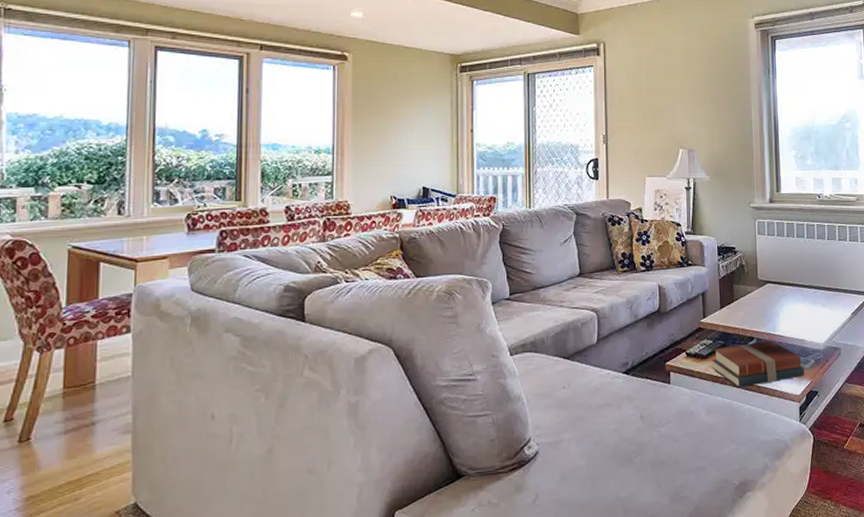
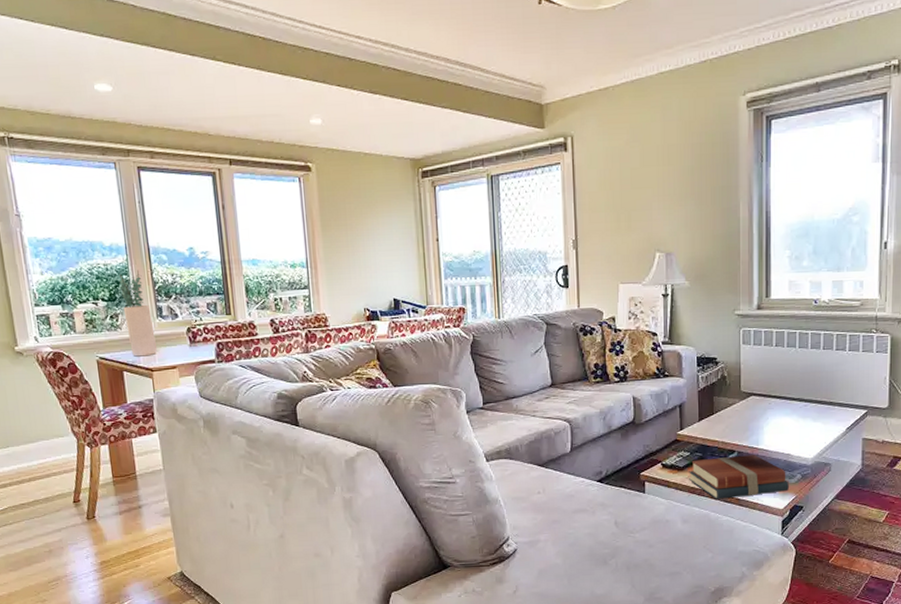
vase: none [112,151,148,246] -> present [119,270,158,357]

